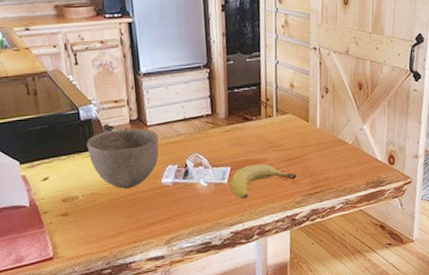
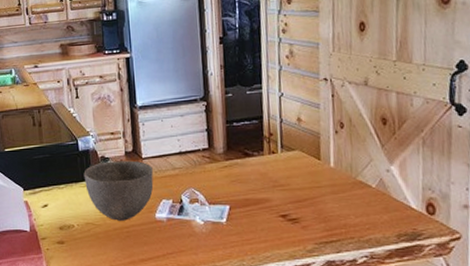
fruit: present [230,163,297,200] -> none [229,204,308,242]

